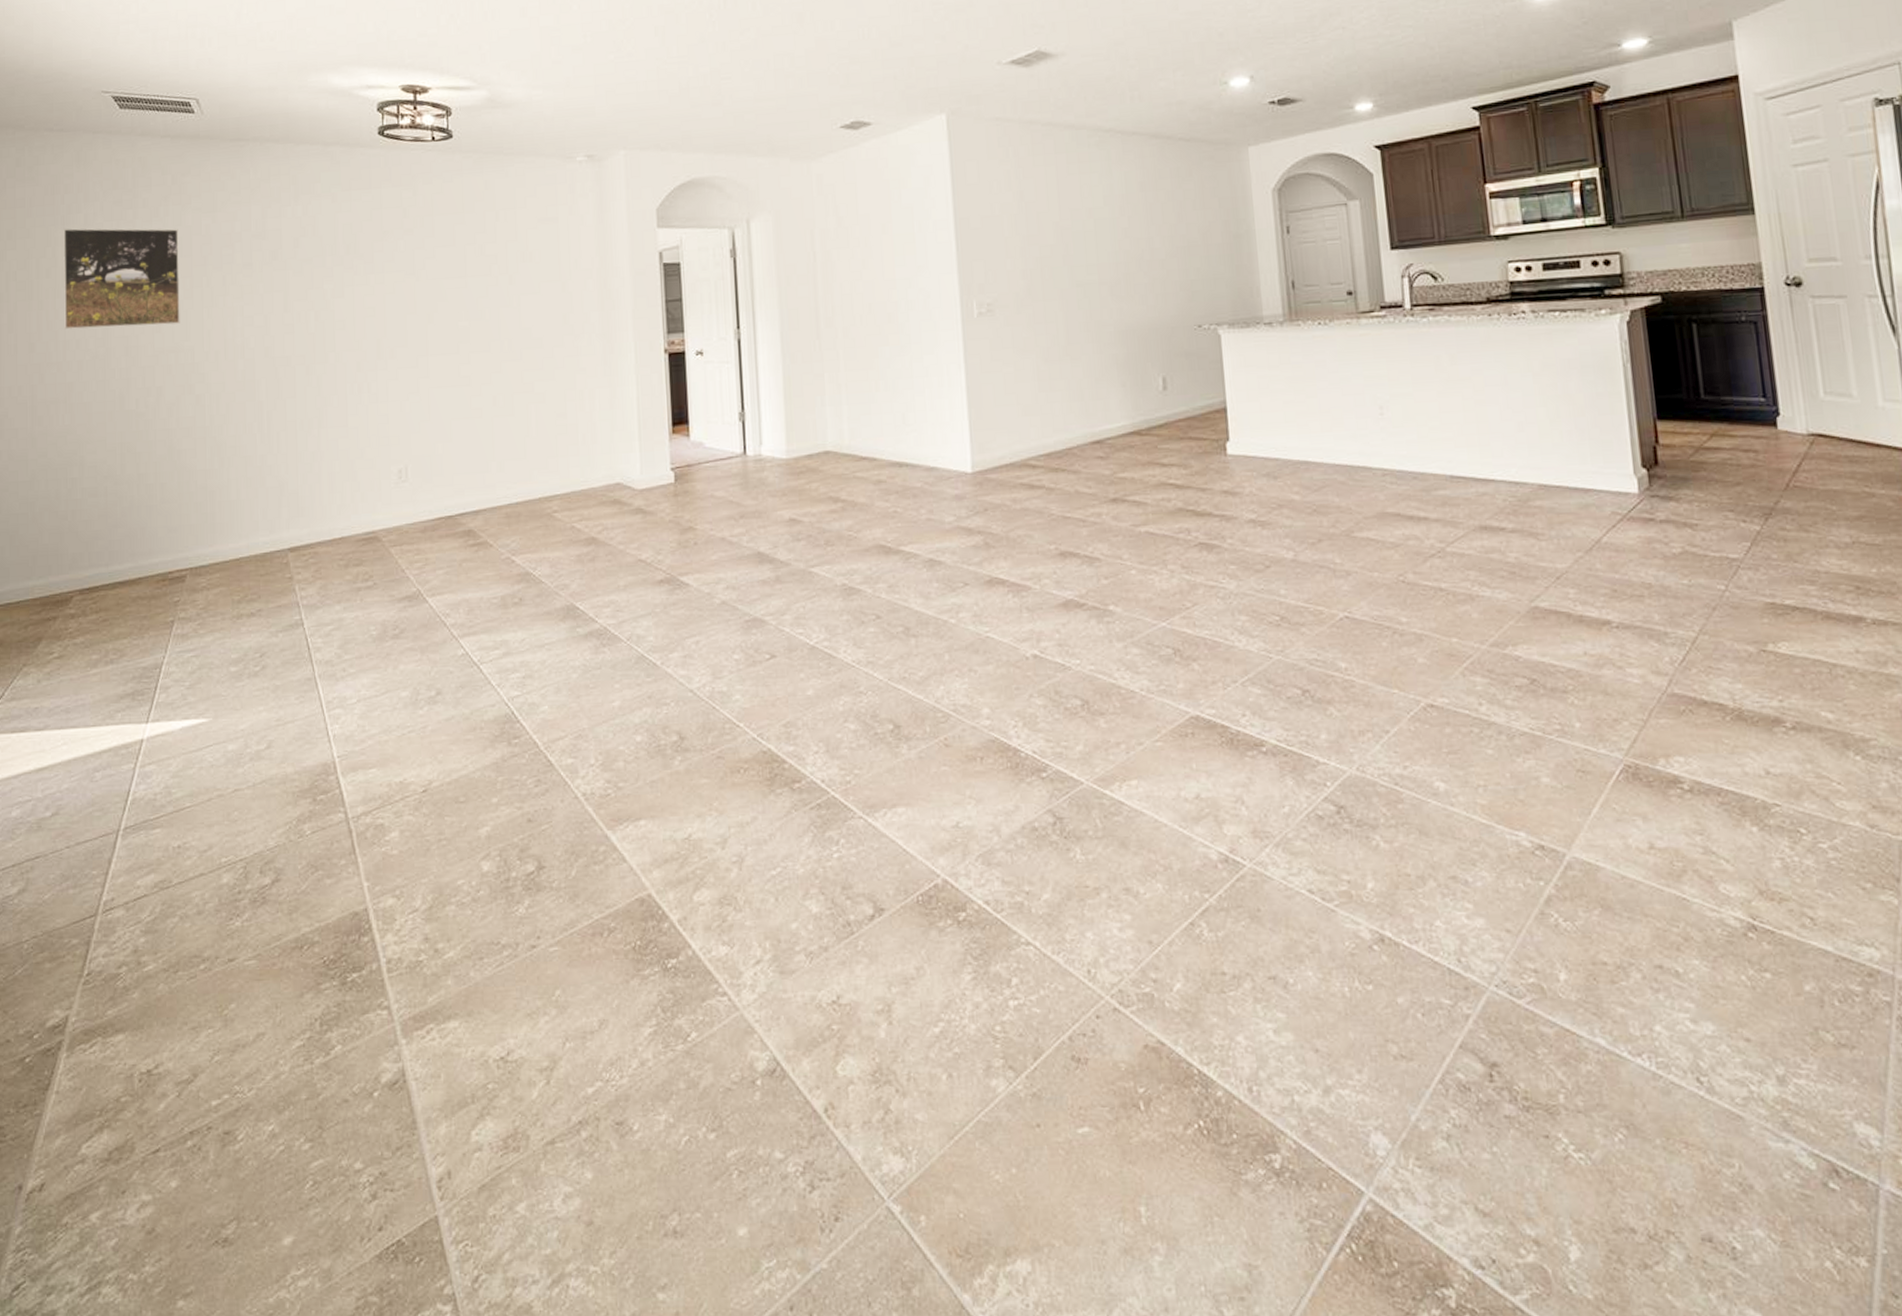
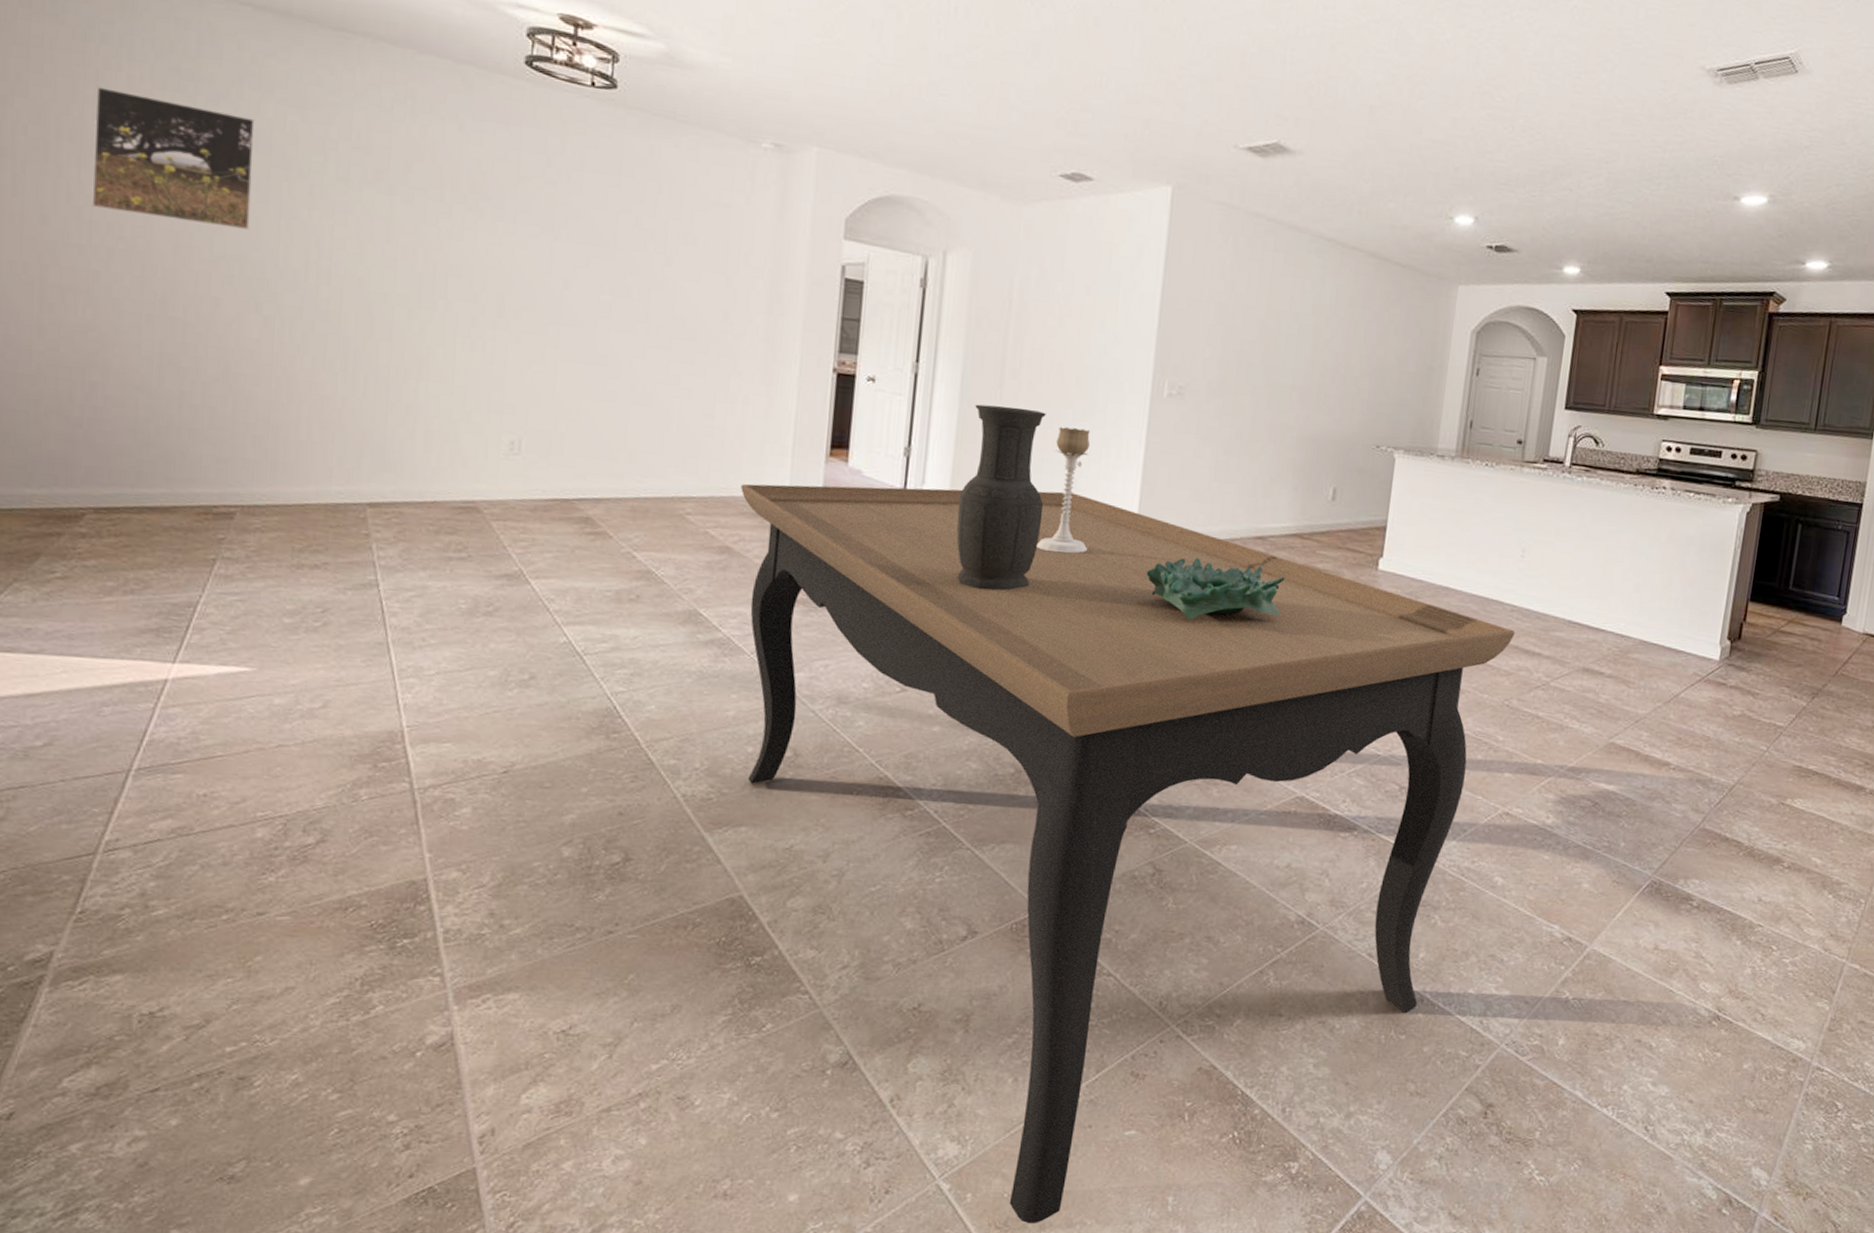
dining table: none [598,428,1393,1250] -> present [741,484,1515,1224]
vase: none [796,353,879,542] -> present [956,404,1046,591]
candle holder: none [876,363,928,493] -> present [1035,426,1091,554]
decorative bowl: none [989,471,1135,540] -> present [1146,557,1285,620]

